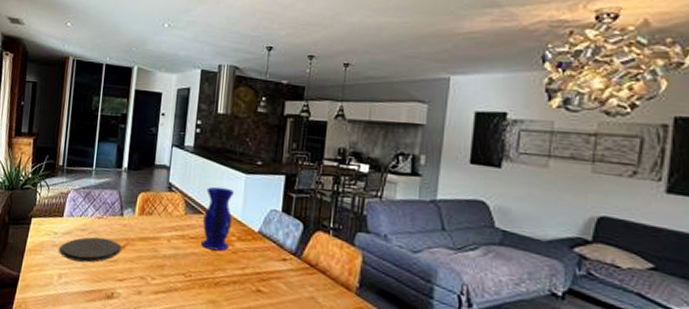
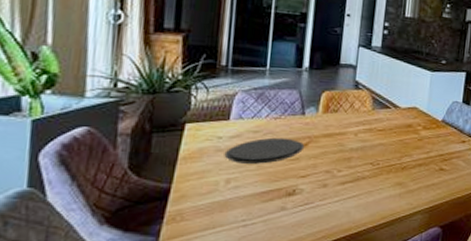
vase: present [201,186,234,251] -> none [389,83,420,140]

